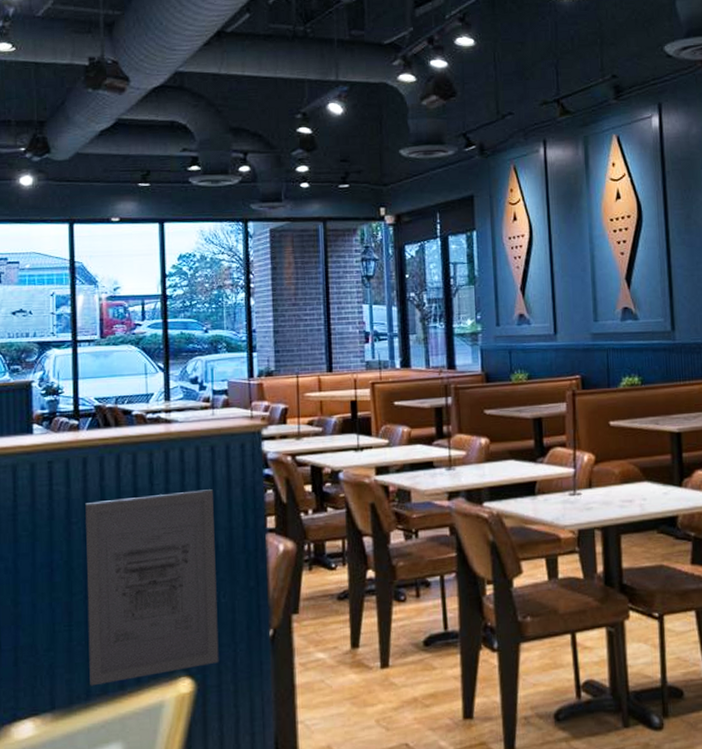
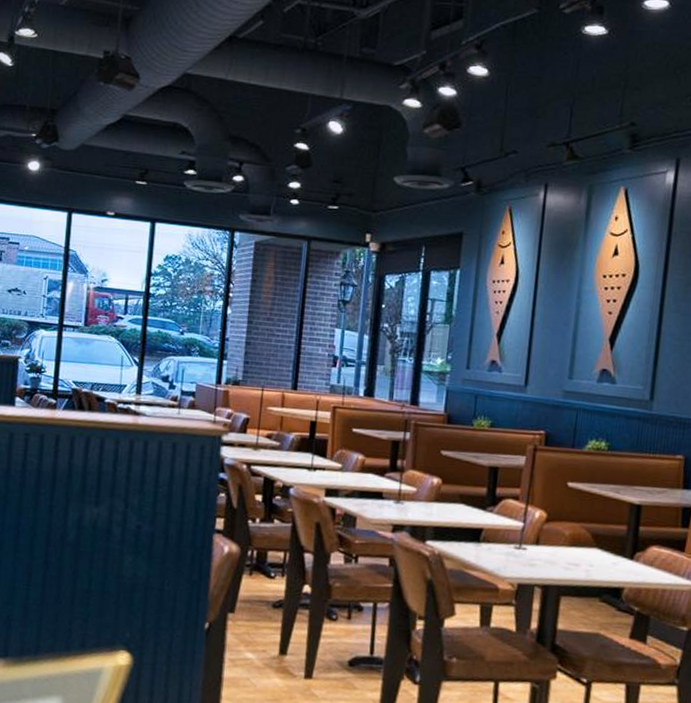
wall art: present [85,489,219,686] -> none [40,477,170,644]

